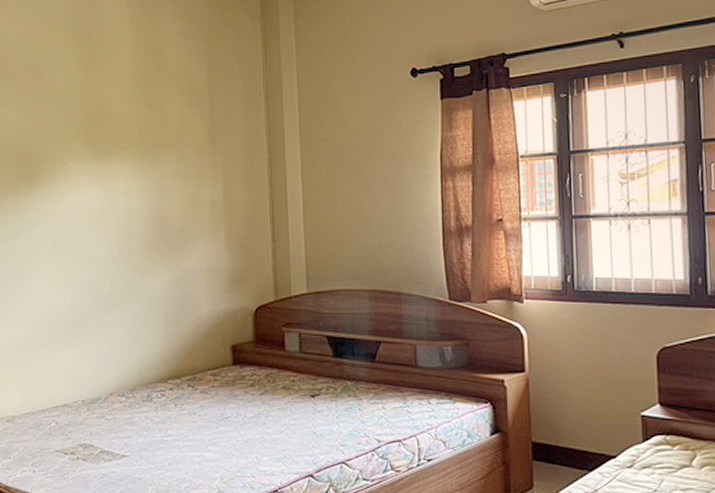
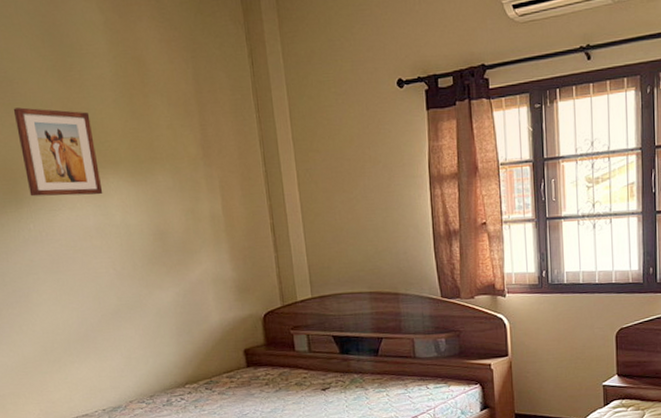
wall art: none [39,95,110,180] -> present [13,107,103,197]

